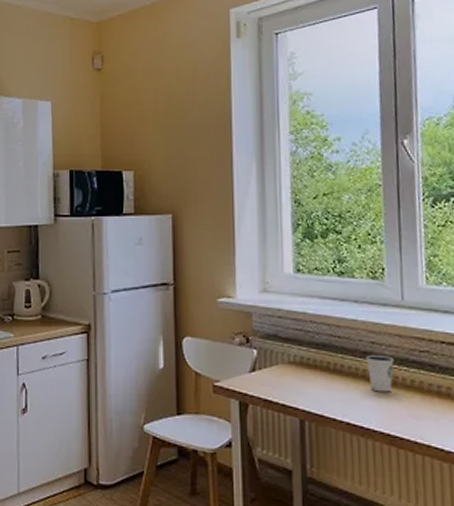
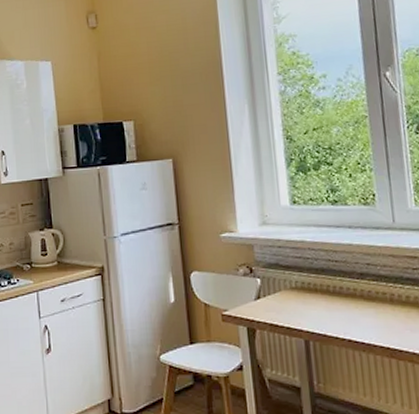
dixie cup: present [365,354,394,392] -> none [362,274,390,310]

